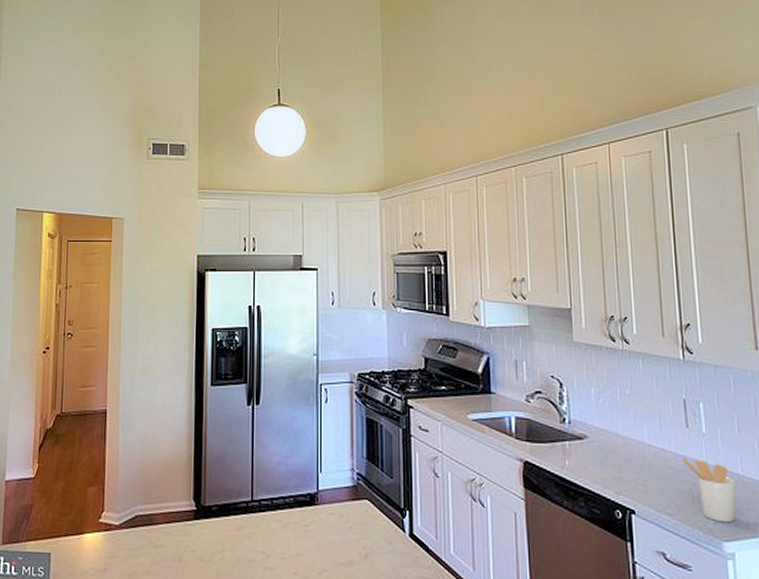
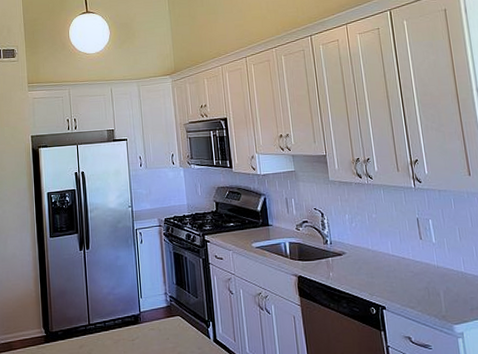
utensil holder: present [682,458,736,523] -> none [419,263,462,310]

